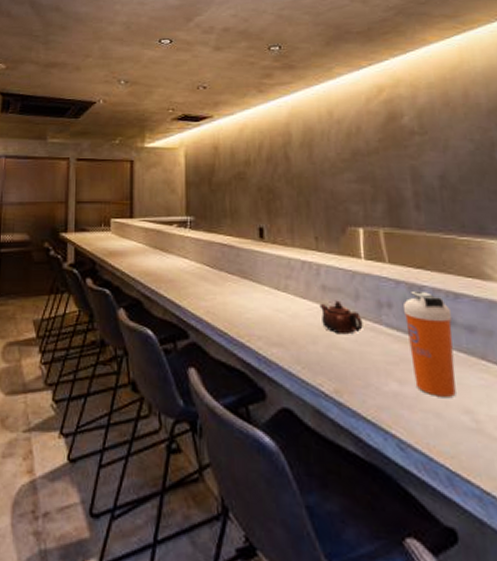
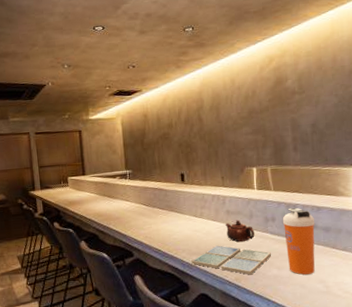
drink coaster: none [270,335,389,388] -> present [191,245,272,275]

